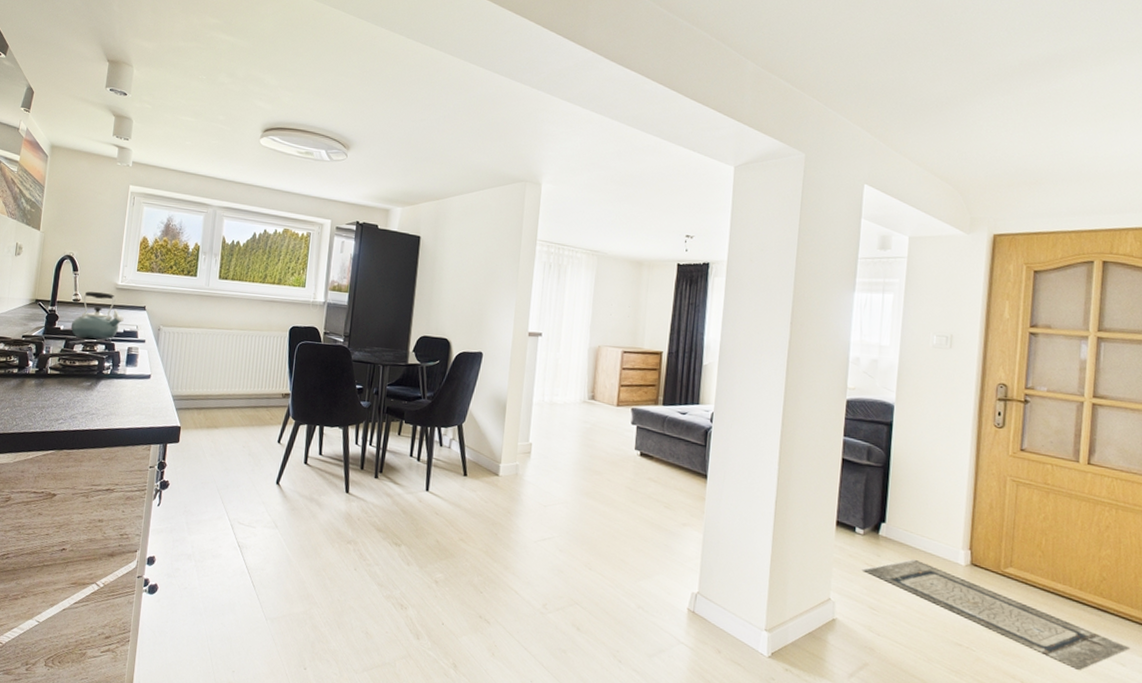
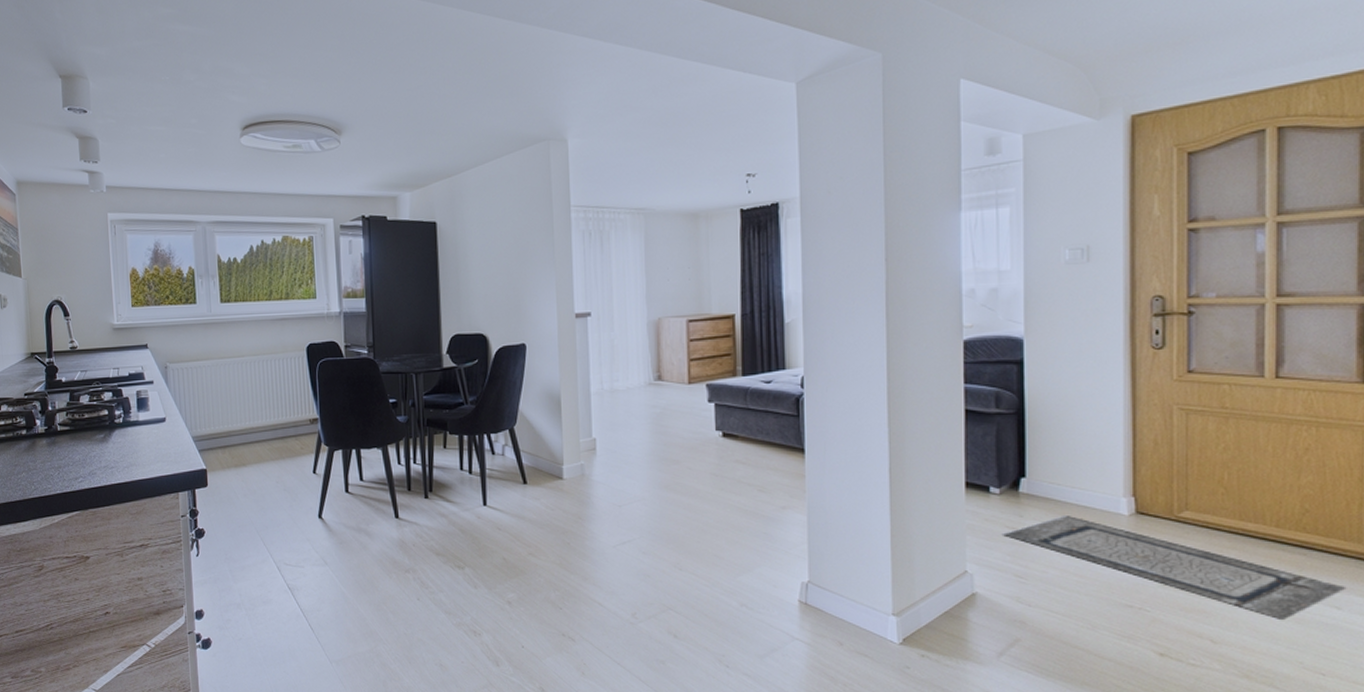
kettle: present [70,291,124,340] -> none [72,335,127,388]

